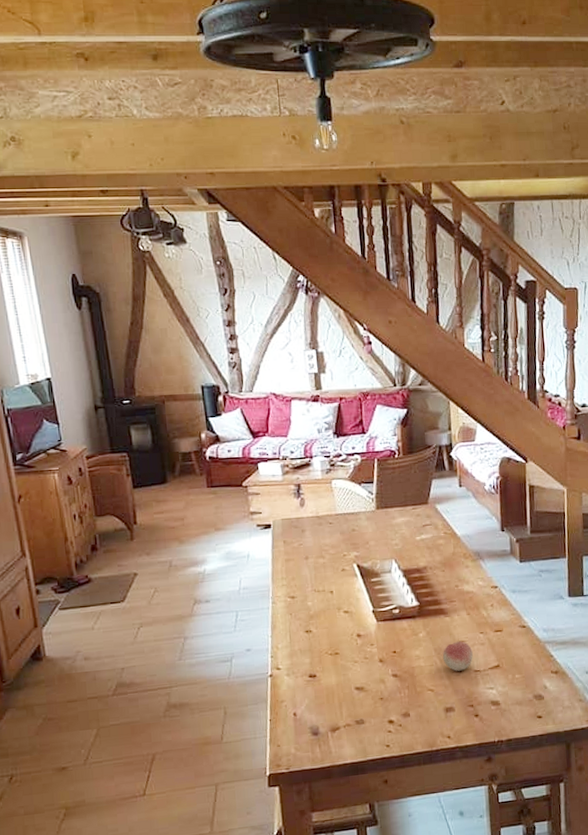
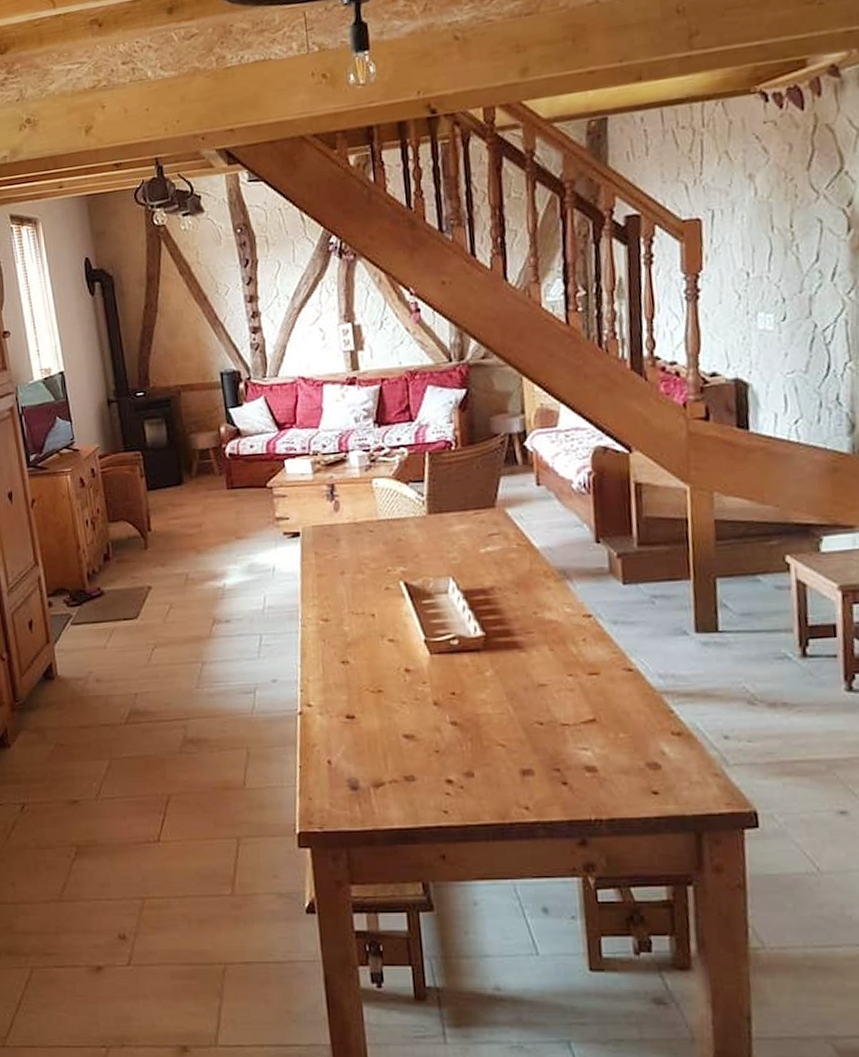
fruit: present [442,641,473,671] -> none [516,684,559,723]

